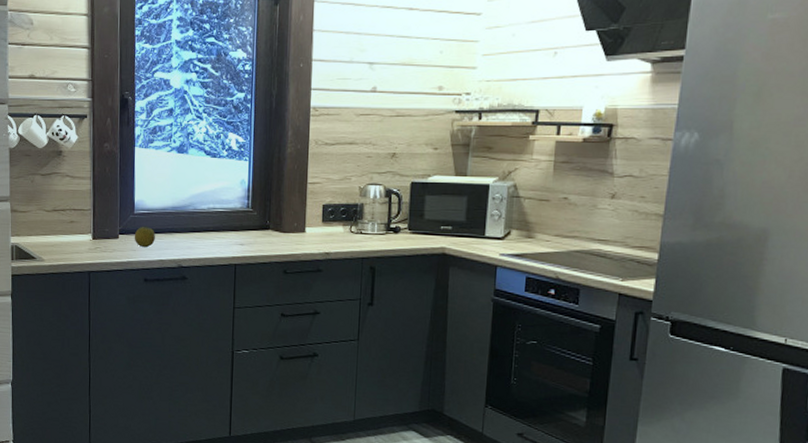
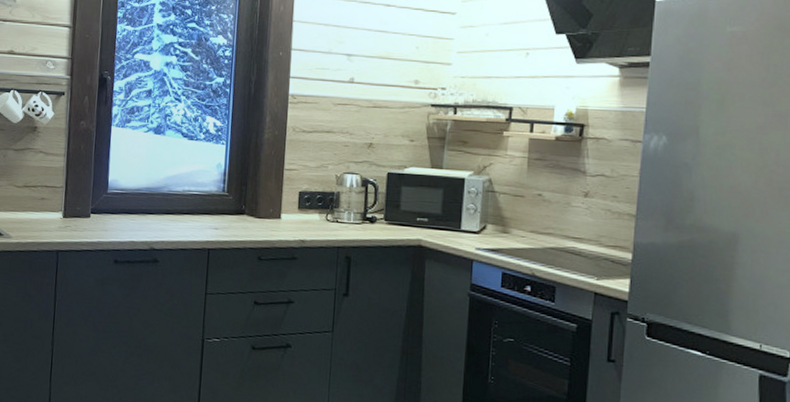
fruit: present [134,226,155,248] -> none [106,206,128,228]

